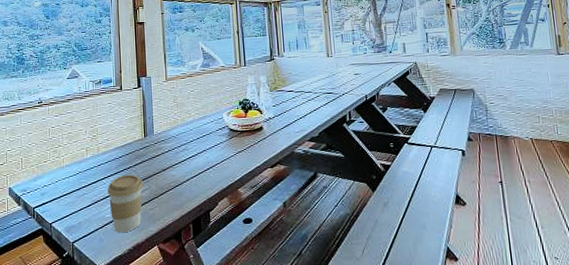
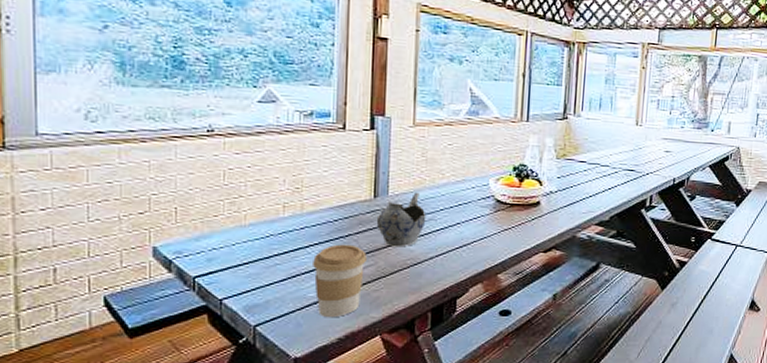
teapot: none [147,129,182,174] -> present [376,192,426,247]

